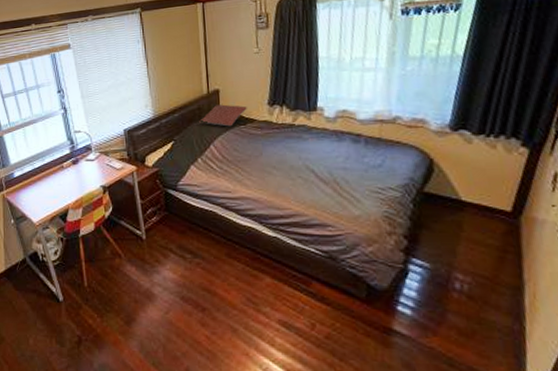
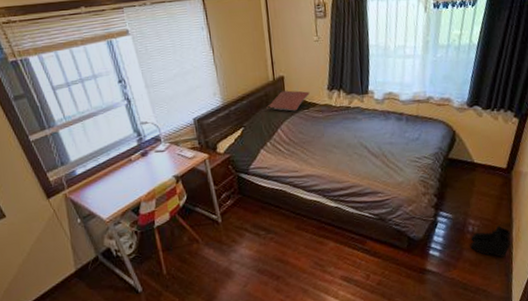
boots: none [457,287,524,331] -> present [470,225,512,258]

